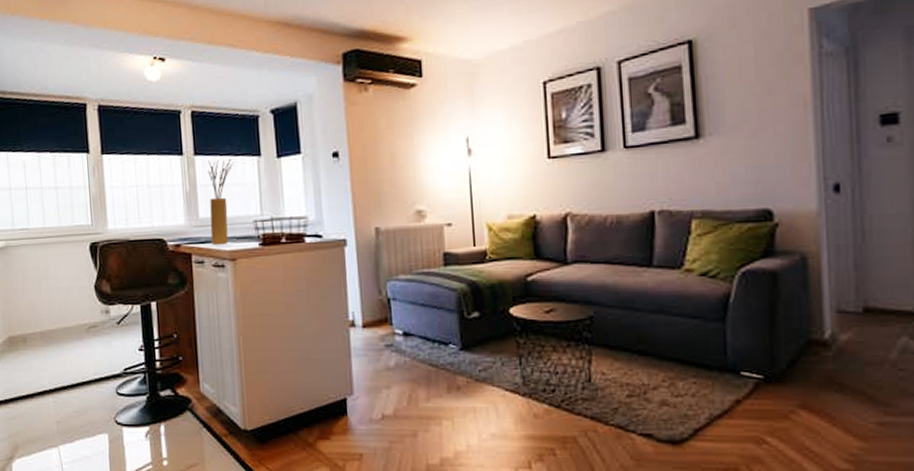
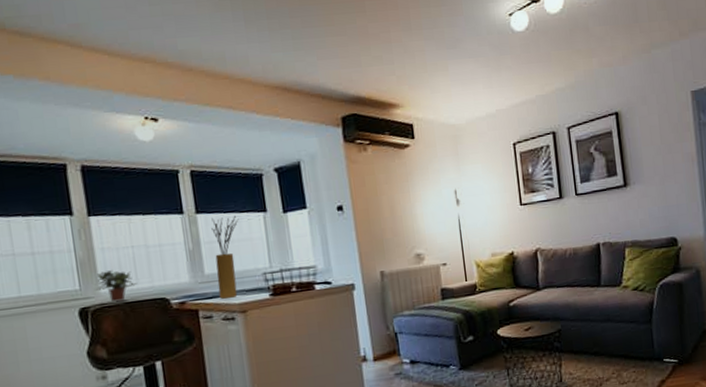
potted plant: none [105,208,139,240] -> present [96,270,137,303]

